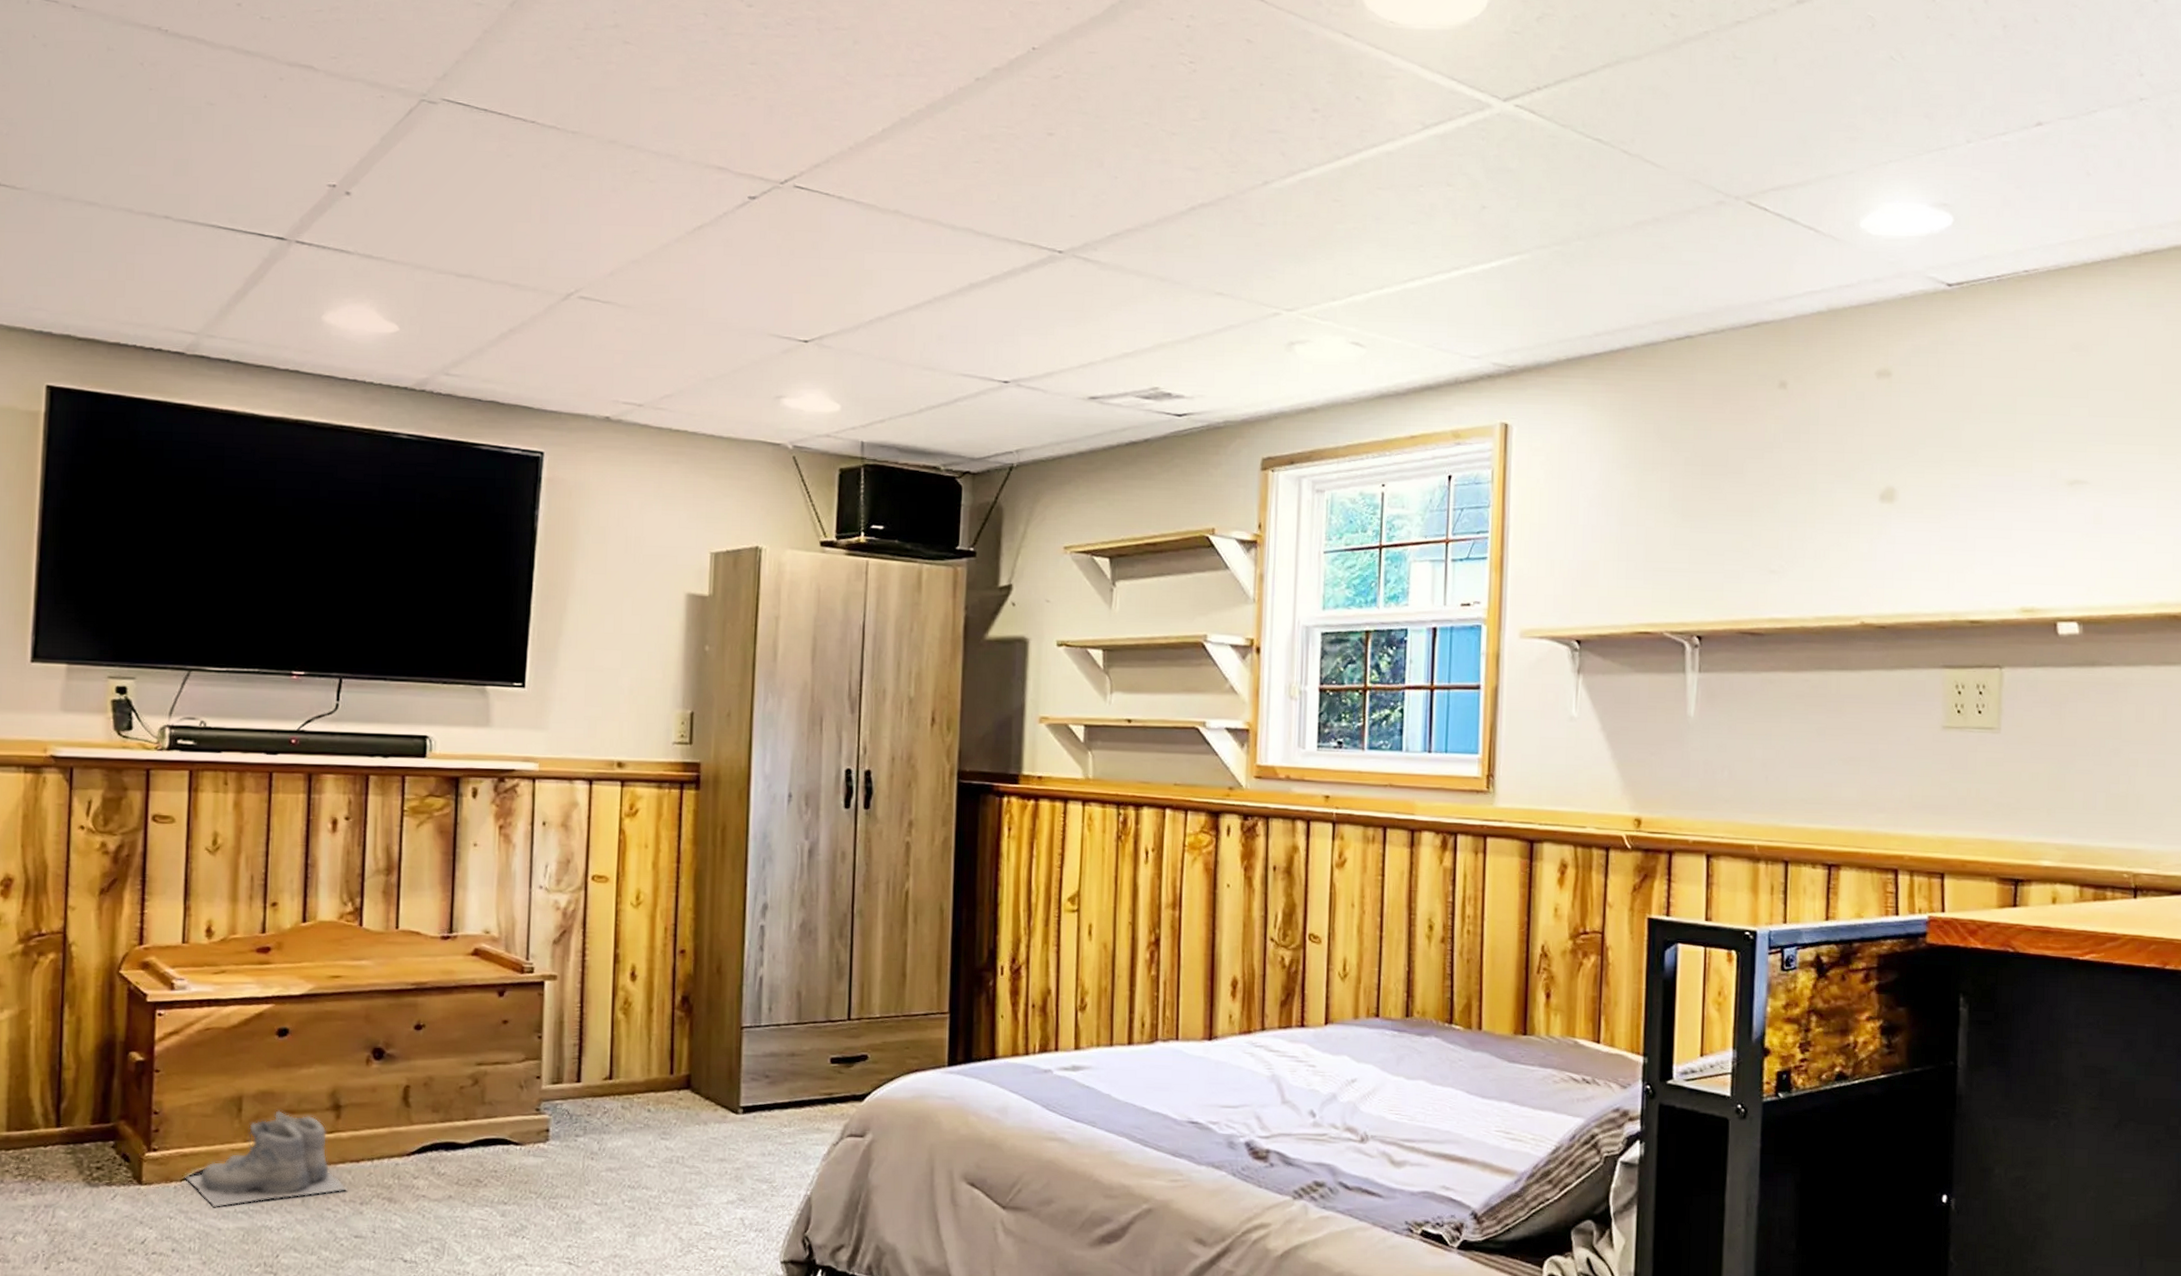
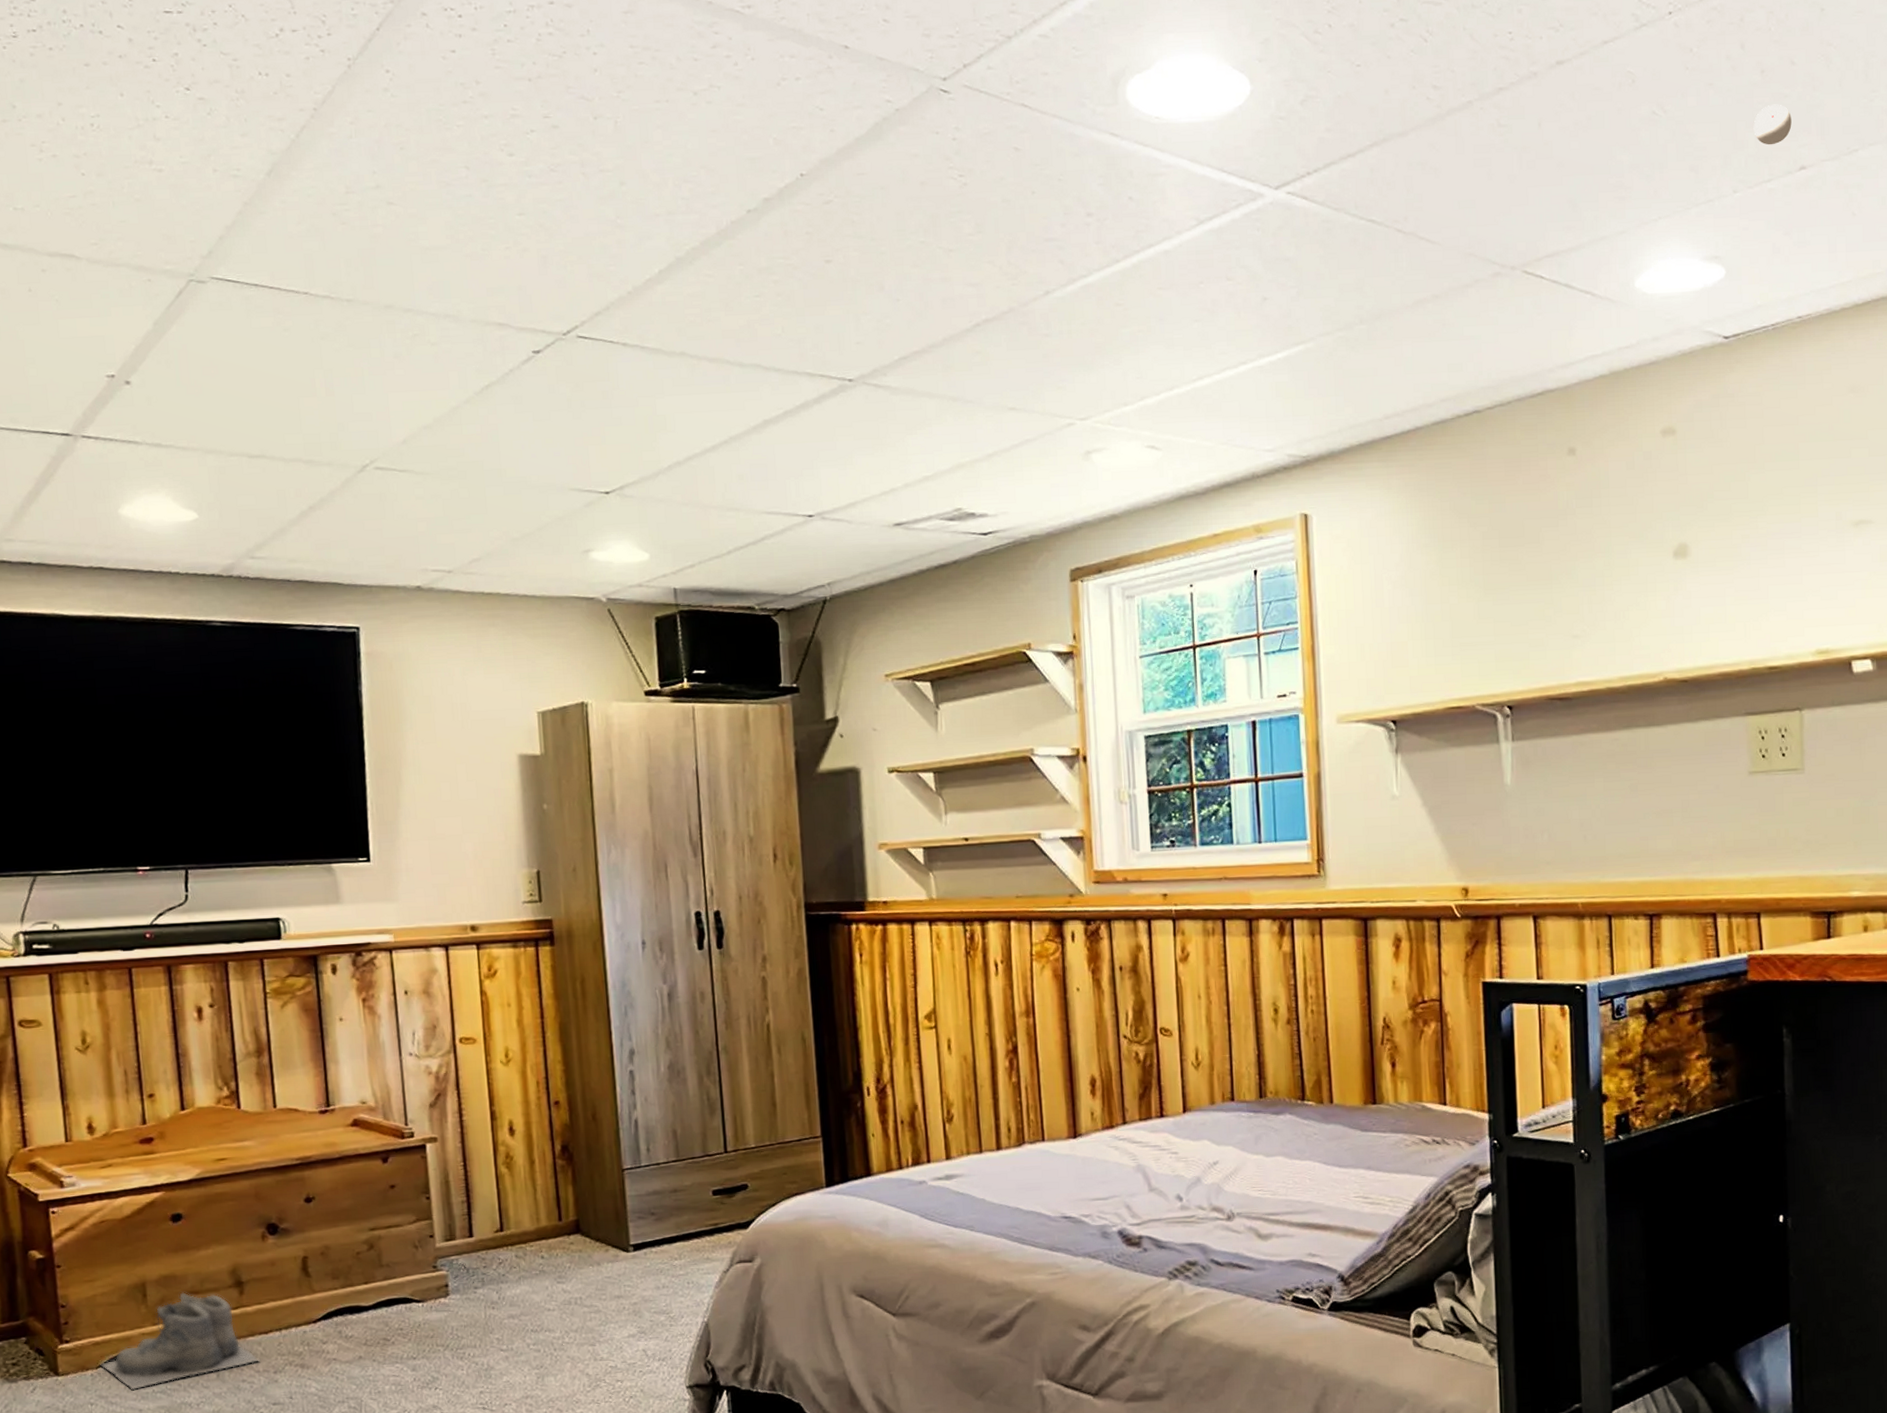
eyeball: none [1992,59,2031,99] -> present [1753,104,1792,145]

